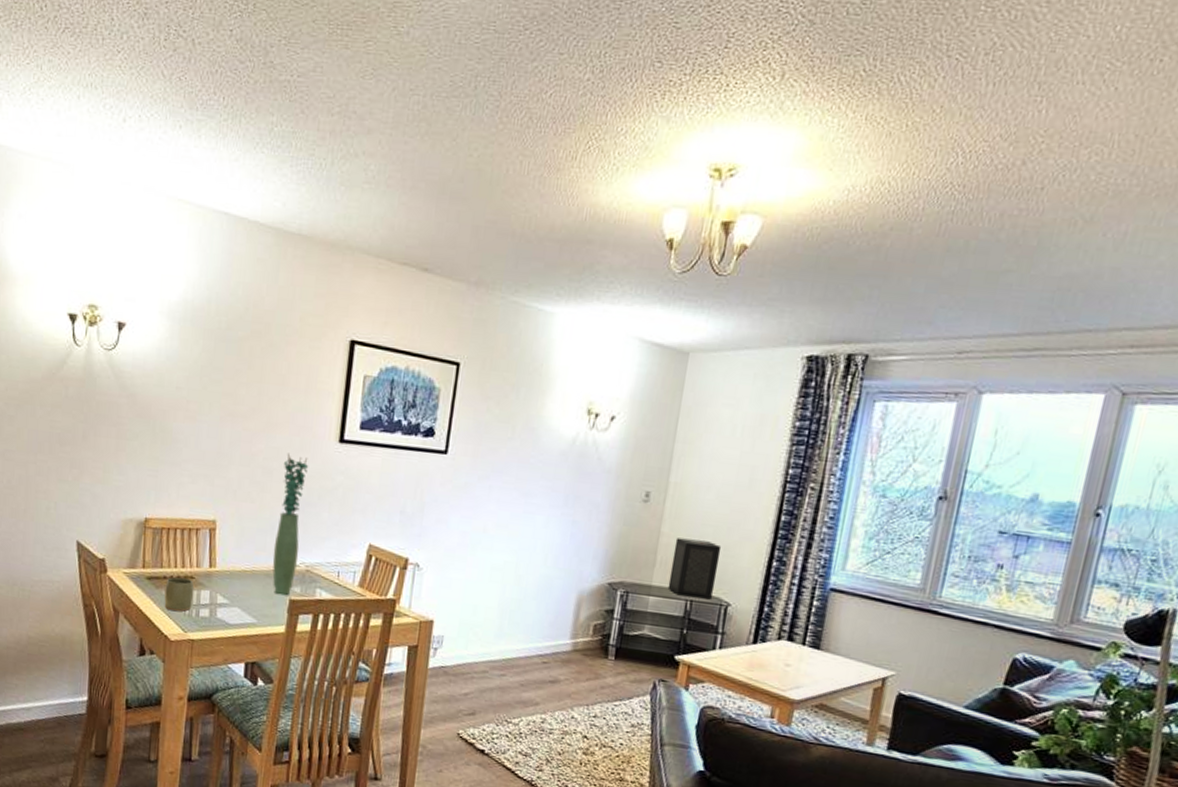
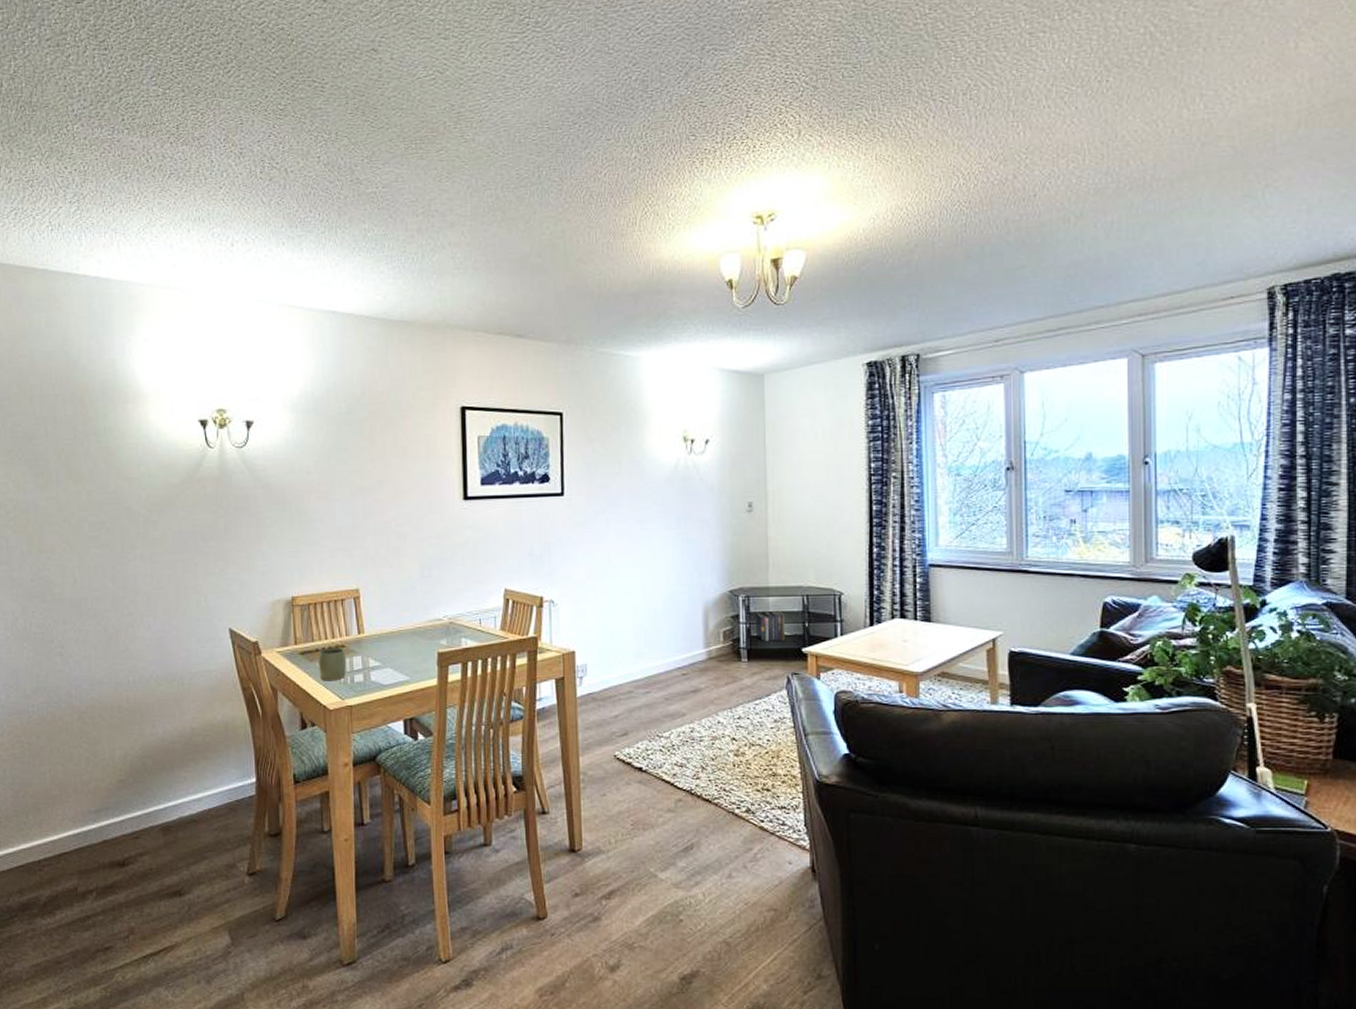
vase: present [272,453,309,596] -> none [416,516,441,650]
books: none [628,609,663,645] -> present [755,610,785,641]
speaker: present [667,538,720,600] -> none [783,539,825,592]

